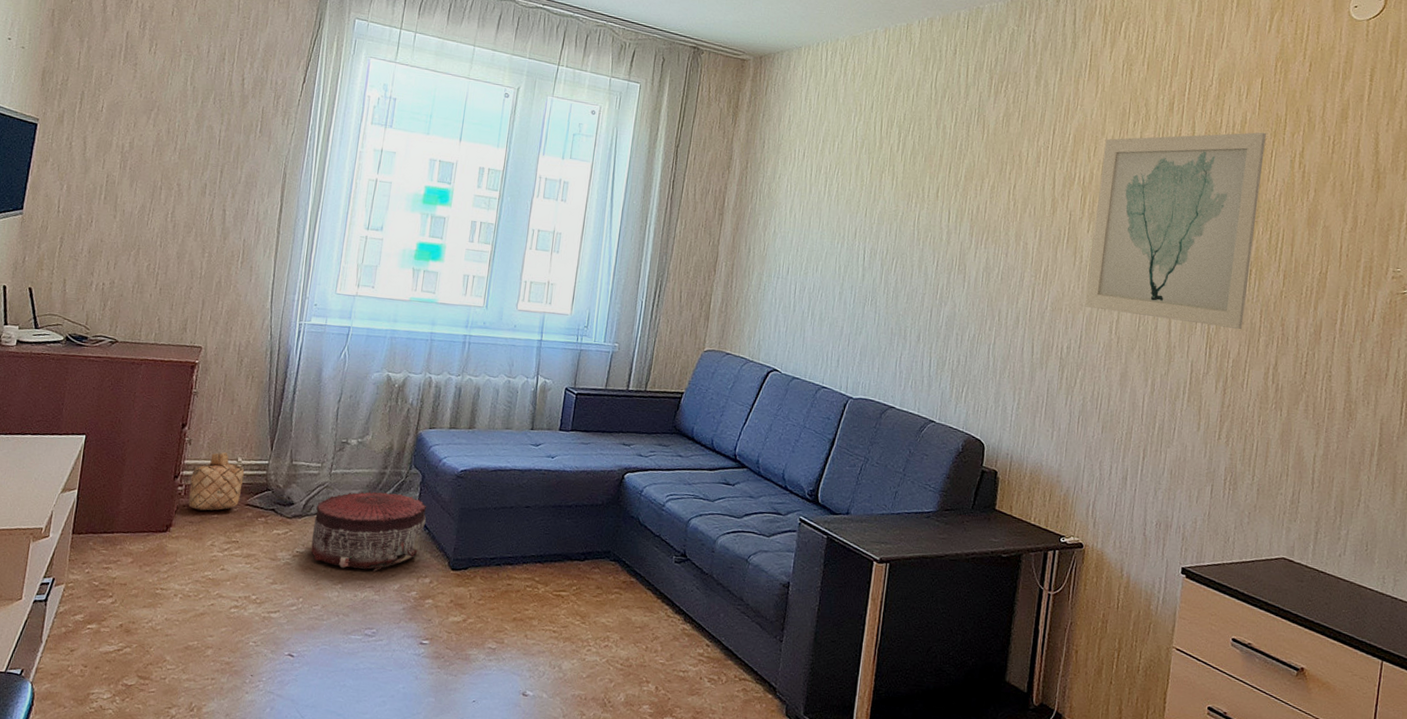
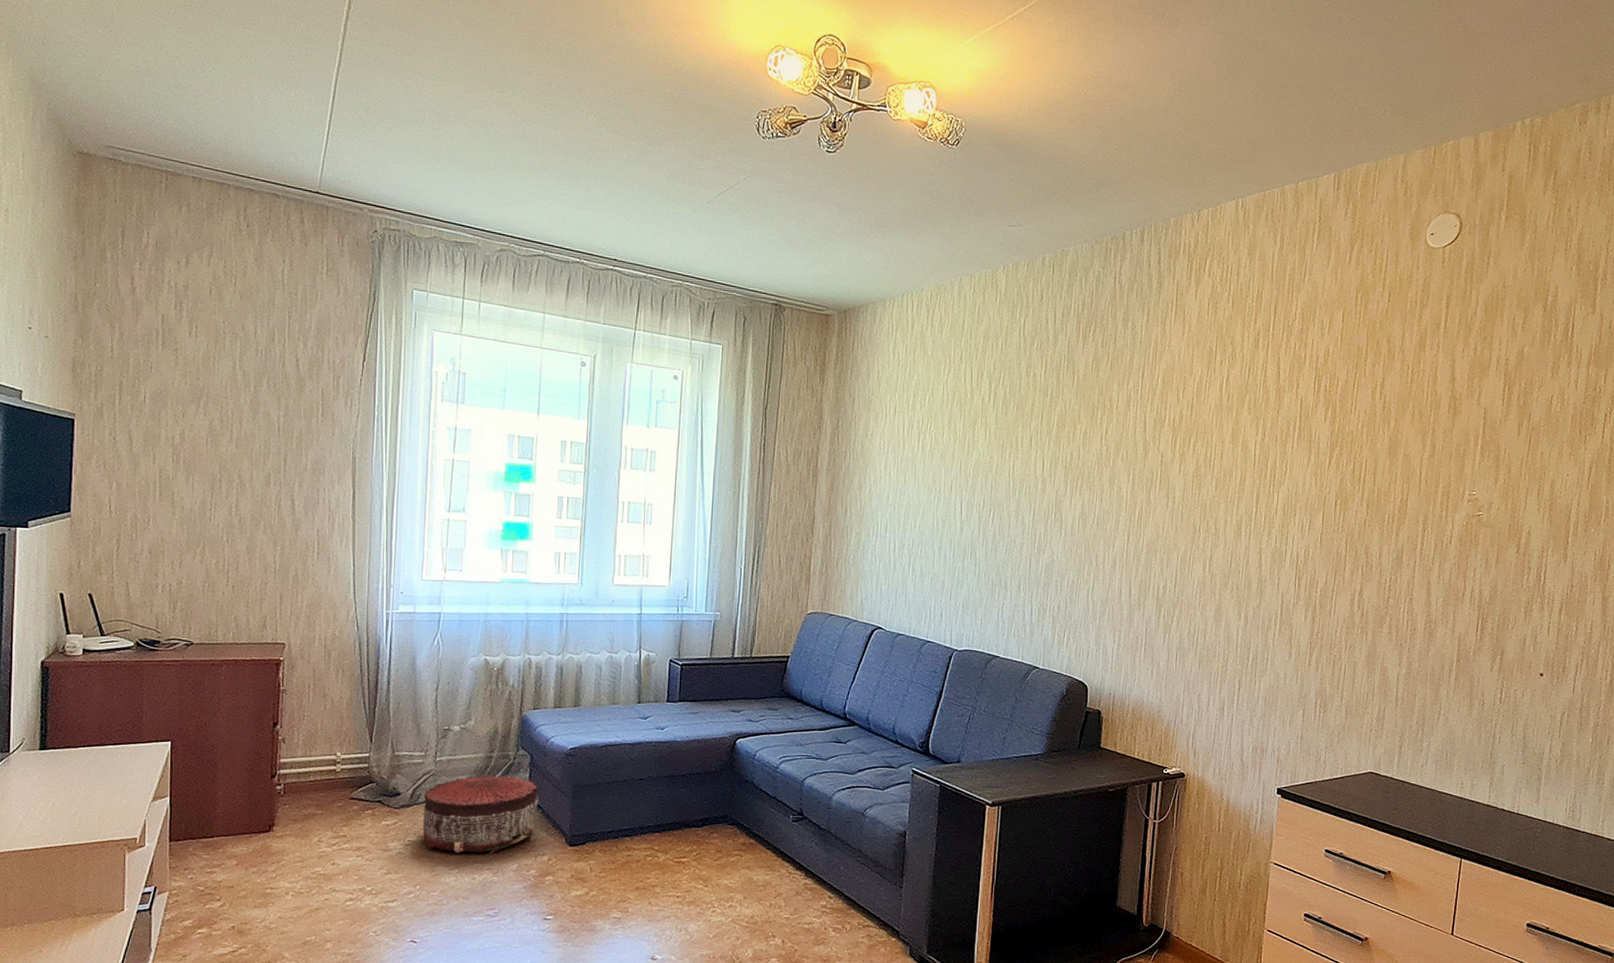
basket: present [188,451,245,511] -> none [289,747,345,808]
wall art: present [1084,132,1266,329] -> none [1178,364,1348,559]

